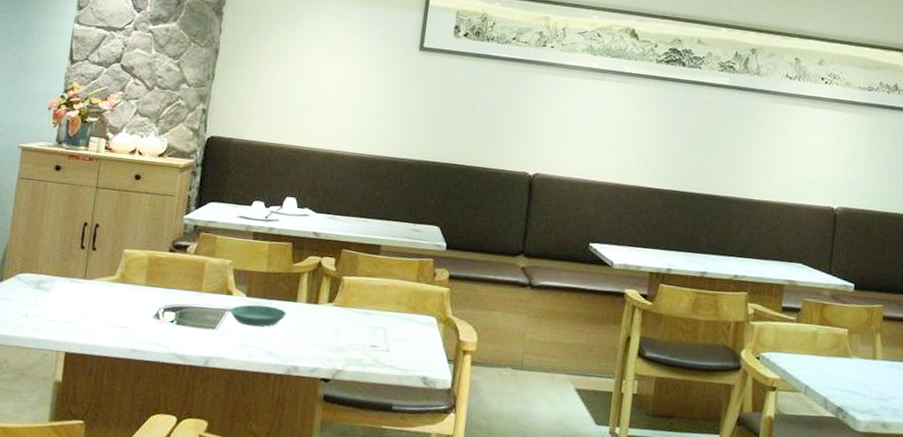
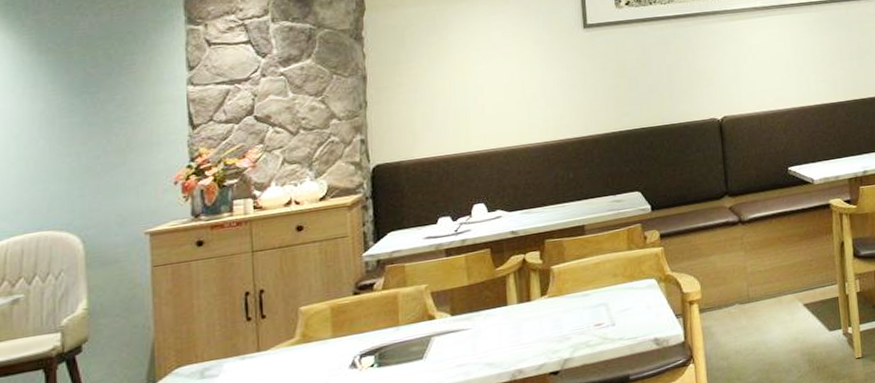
saucer: present [230,304,287,327] -> none [435,317,499,345]

